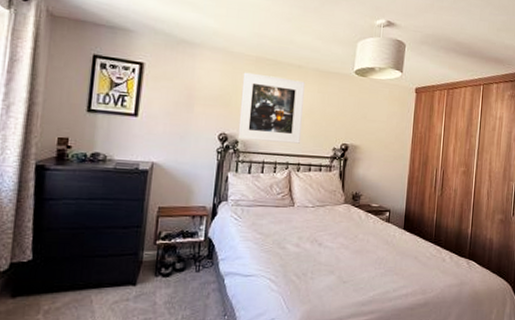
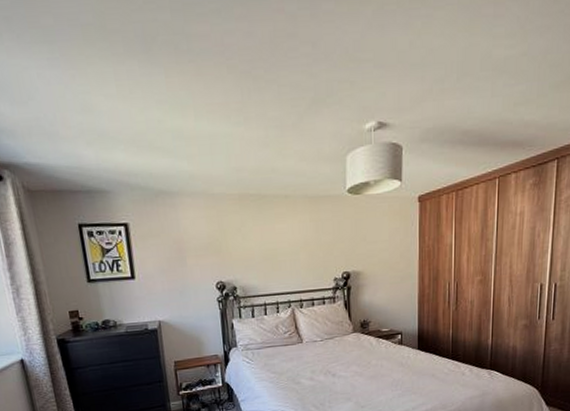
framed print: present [237,72,305,144] -> none [228,212,299,286]

